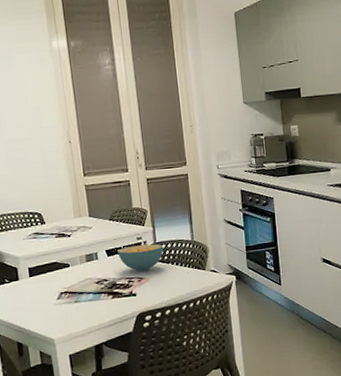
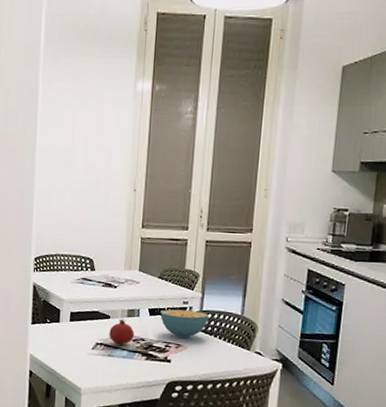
fruit: none [71,264,97,290] -> present [109,319,135,345]

